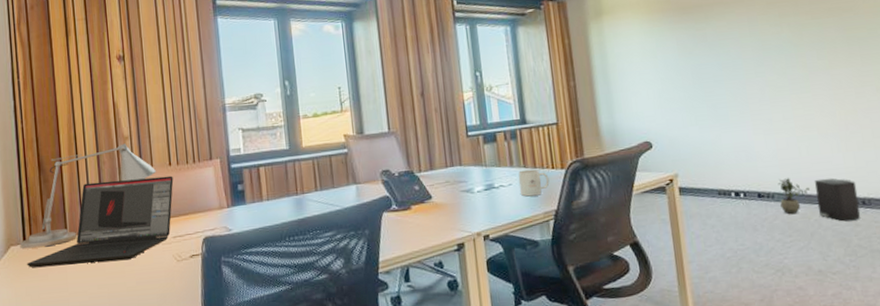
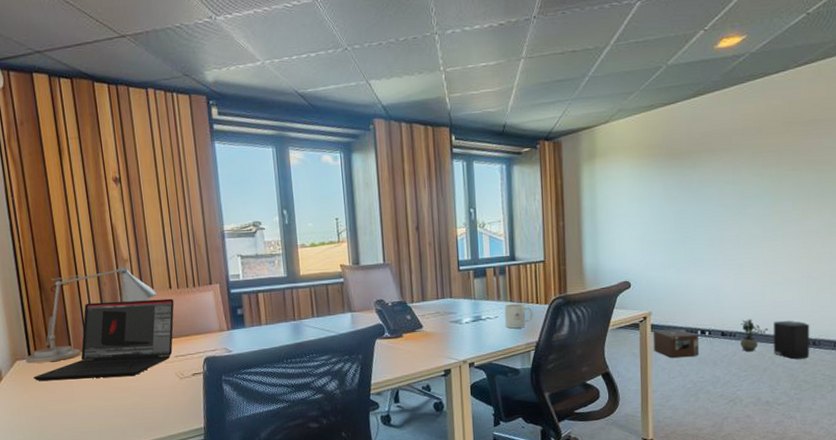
cardboard box: none [681,191,737,225] -> present [653,329,700,359]

